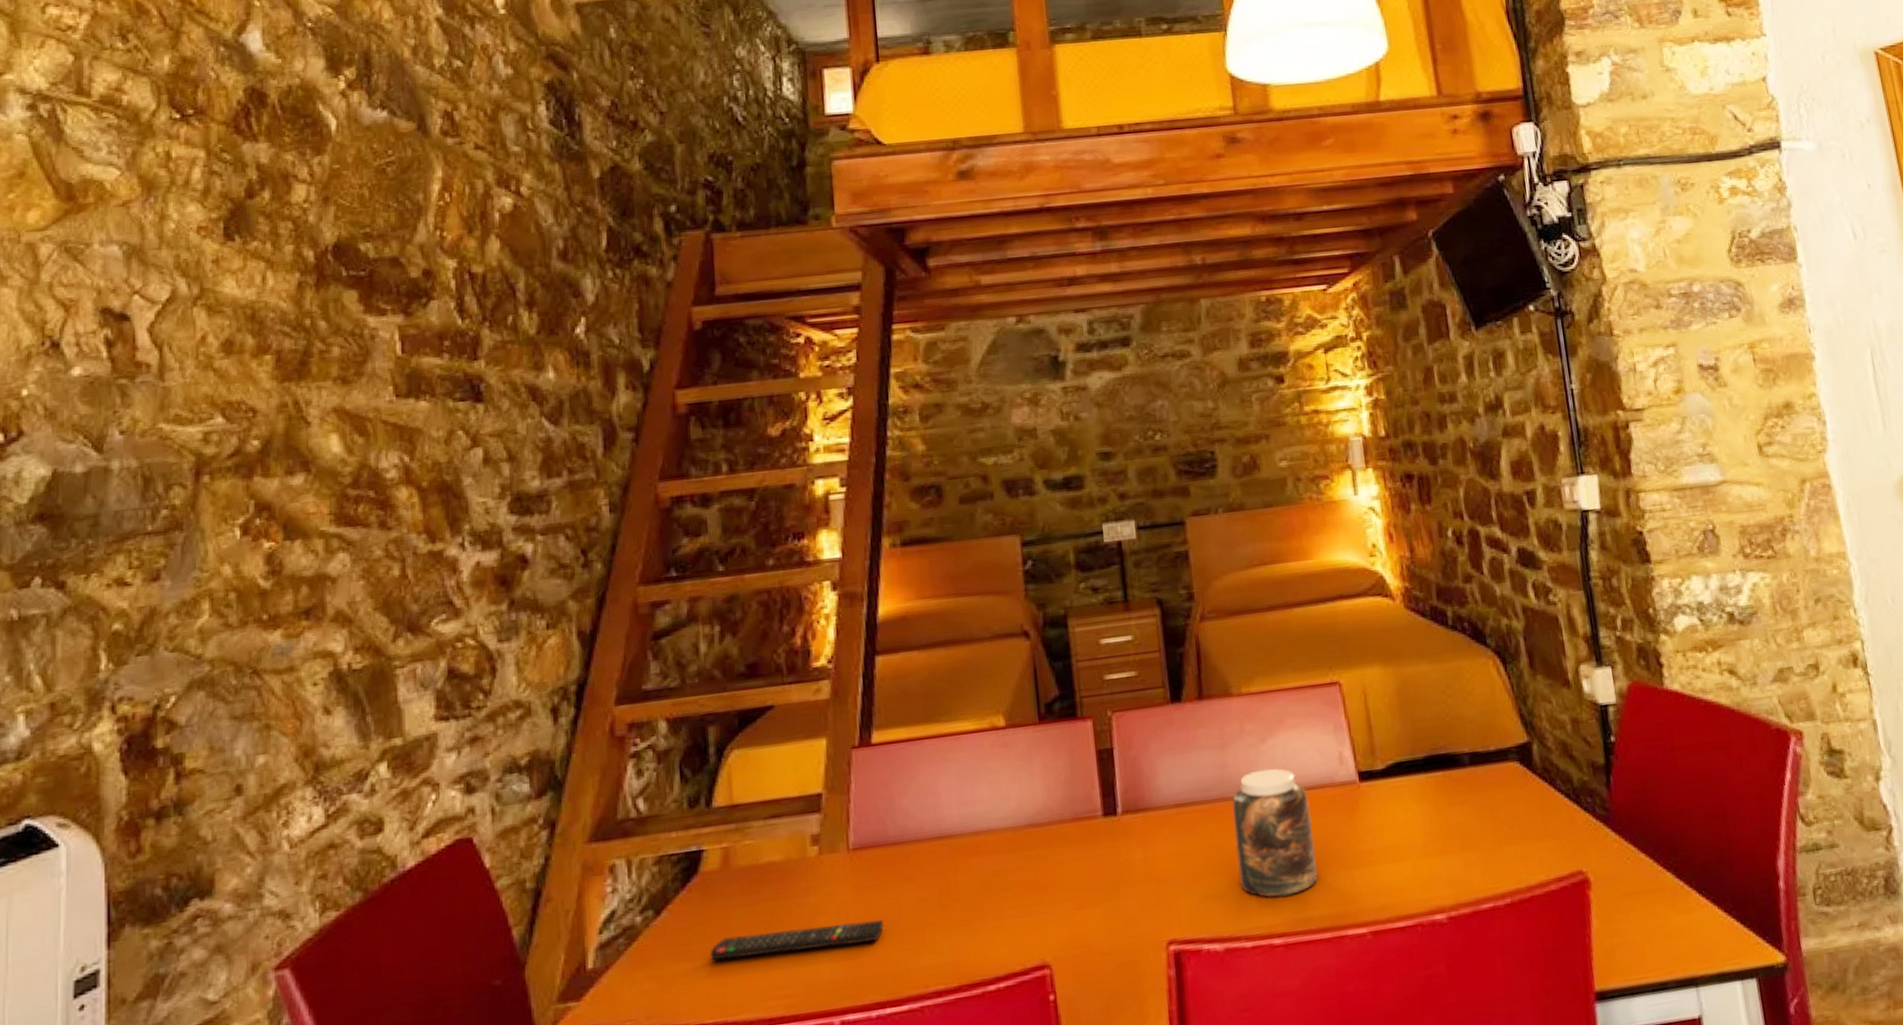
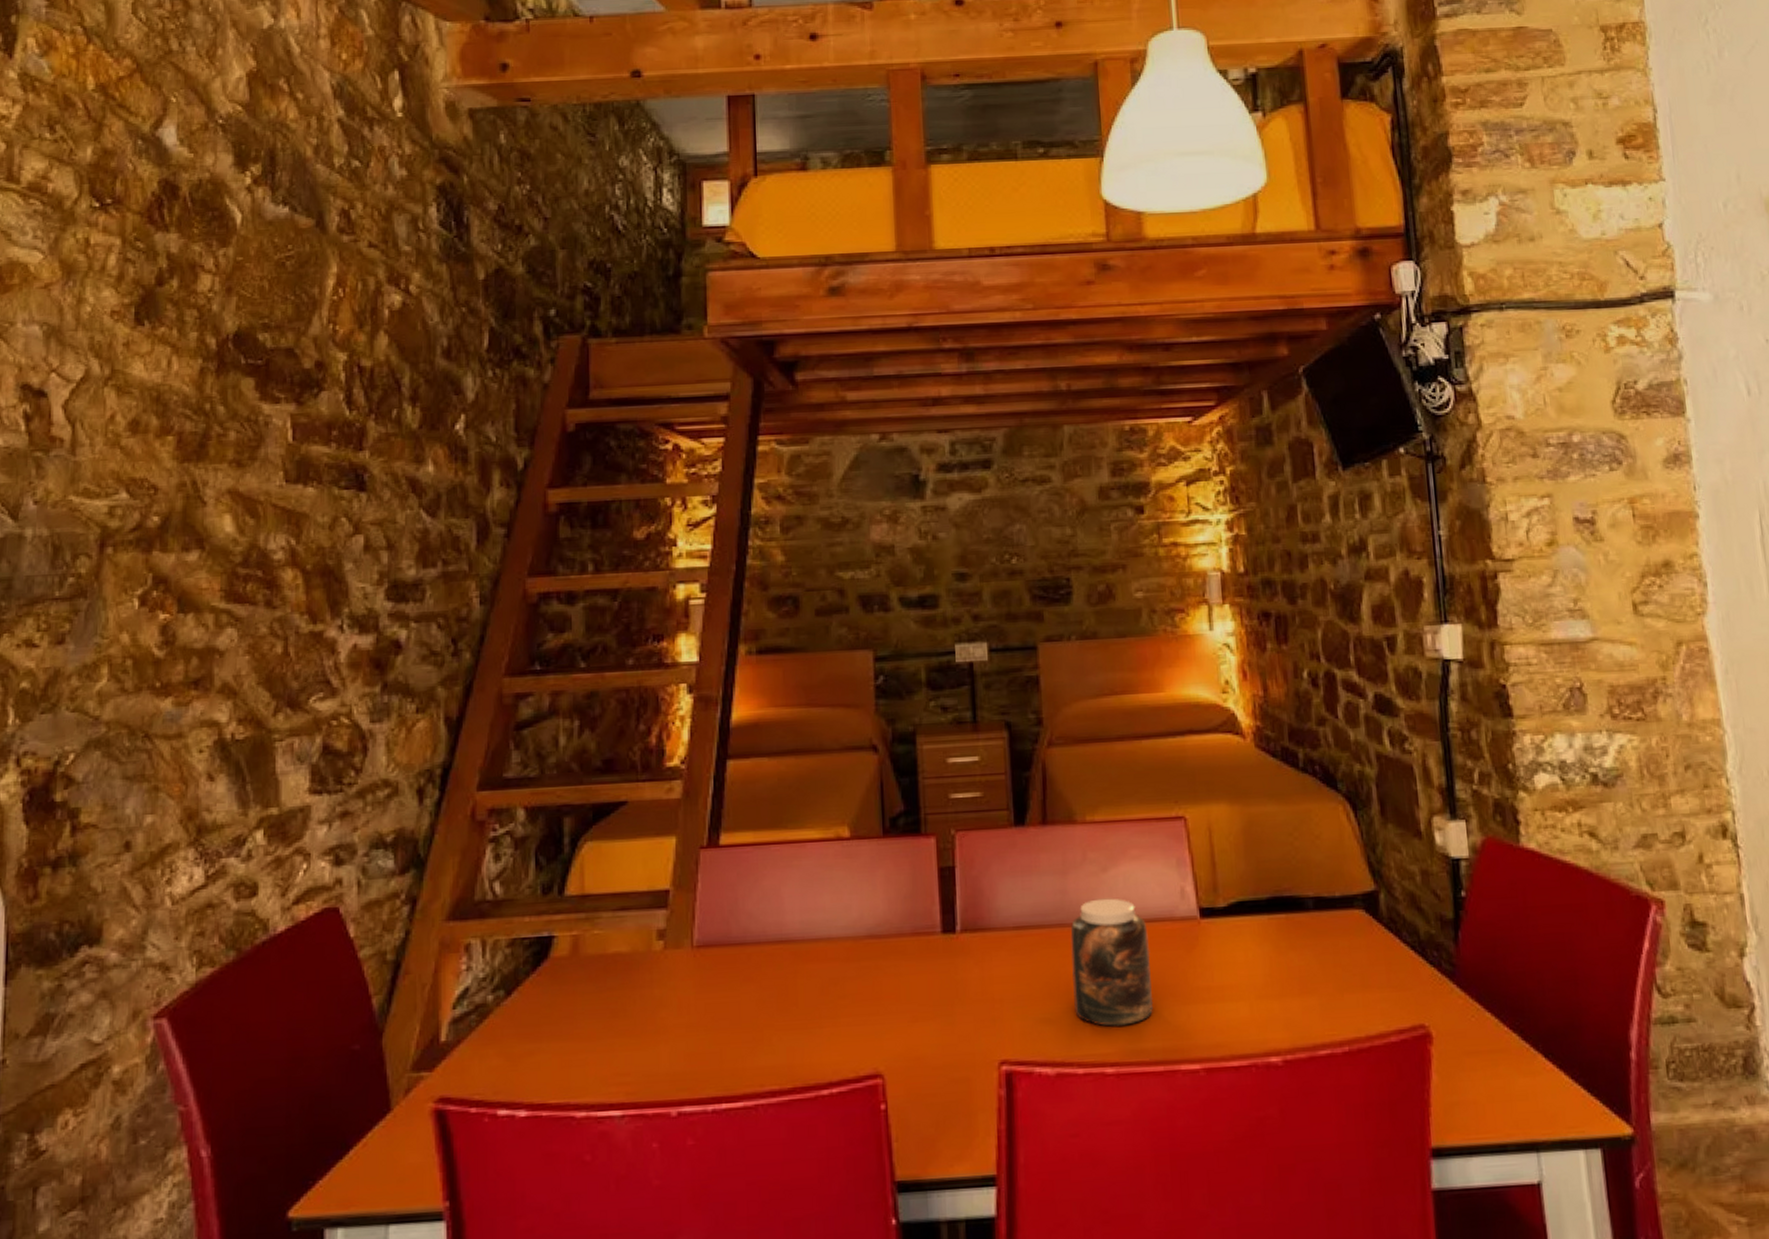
remote control: present [711,919,884,961] -> none [557,1016,723,1044]

